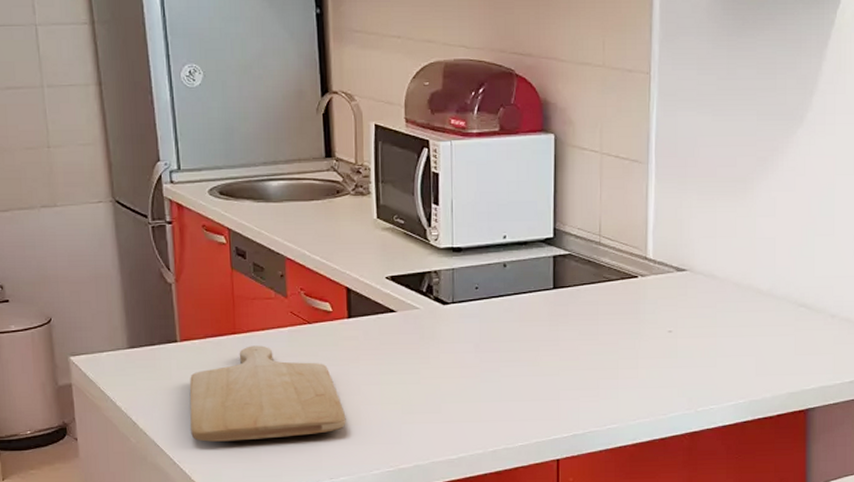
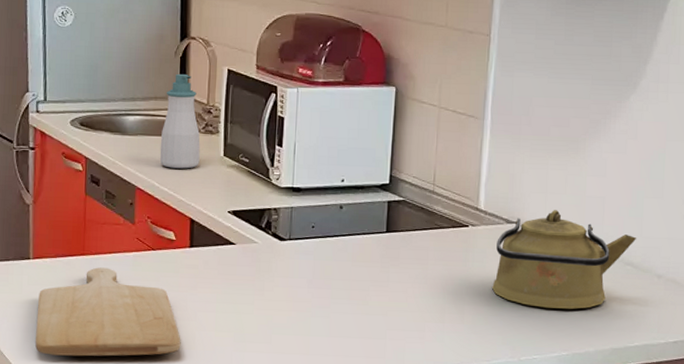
soap bottle: none [308,132,352,235] -> present [159,73,200,169]
kettle: none [665,254,808,356] -> present [492,210,636,309]

